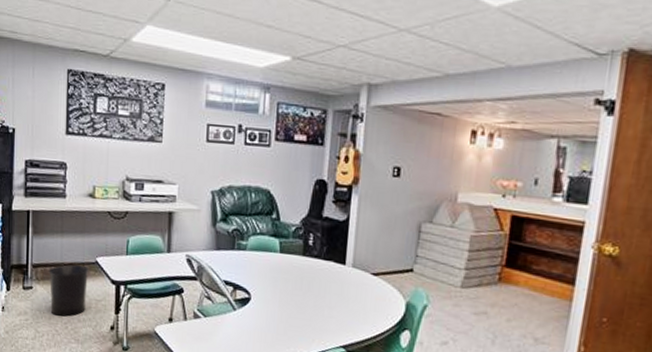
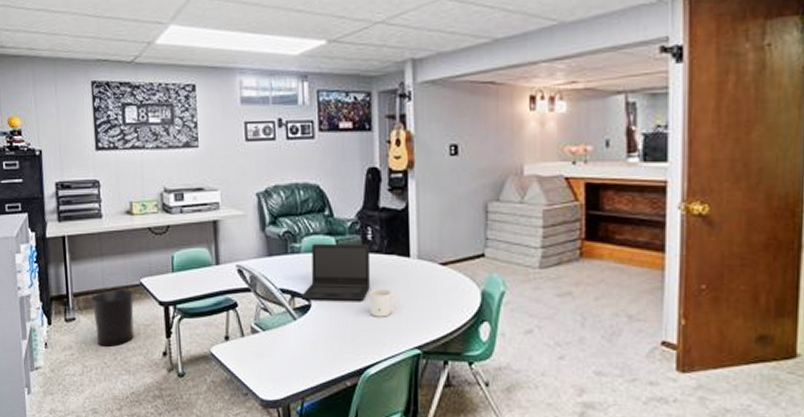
laptop: none [242,242,310,300] -> present [301,243,371,301]
mug: none [303,290,332,317] -> present [368,288,400,317]

